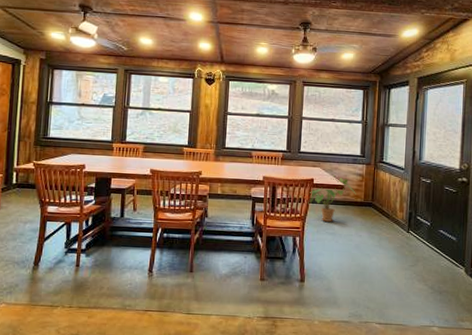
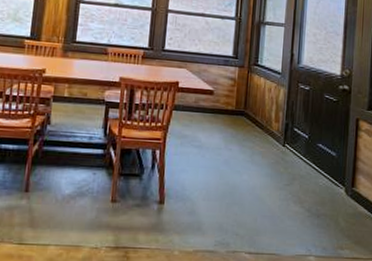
house plant: present [308,174,356,222] -> none [171,77,227,133]

